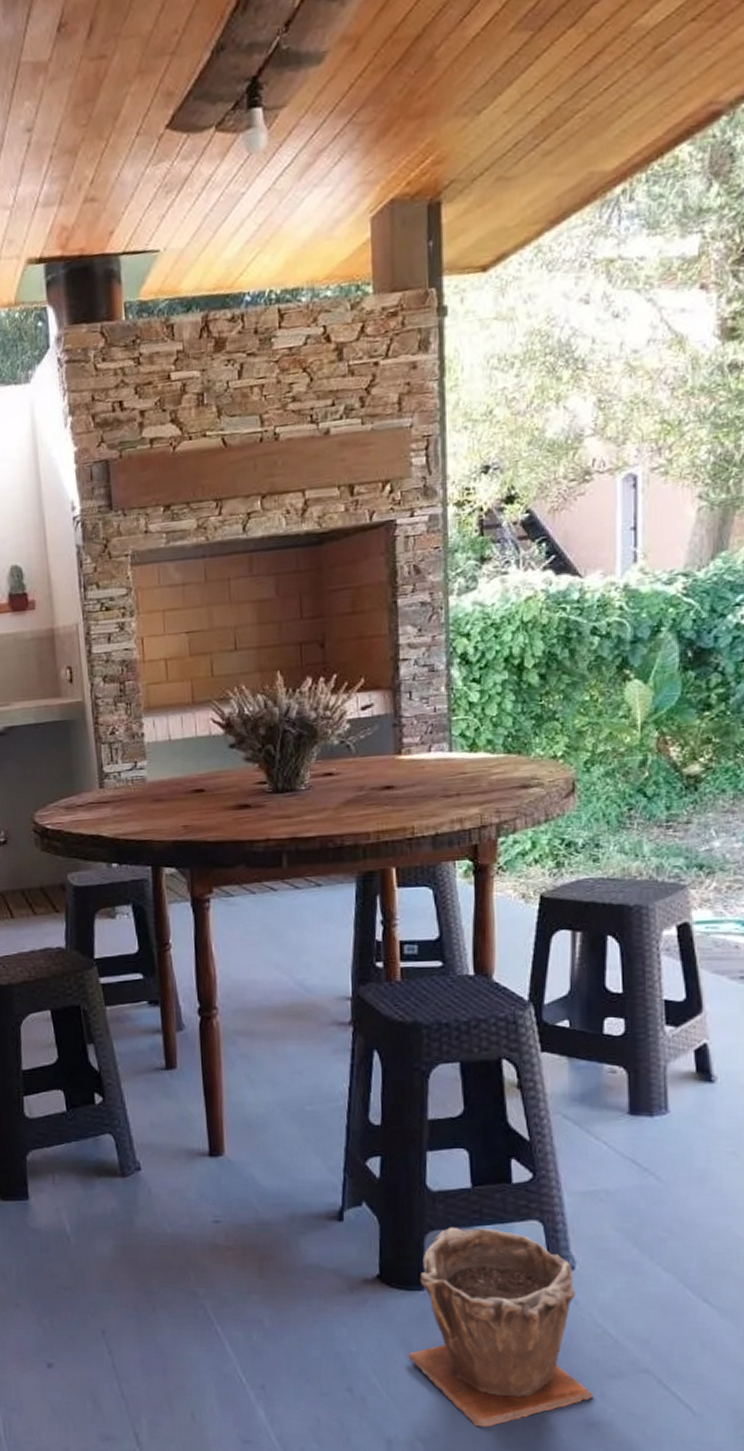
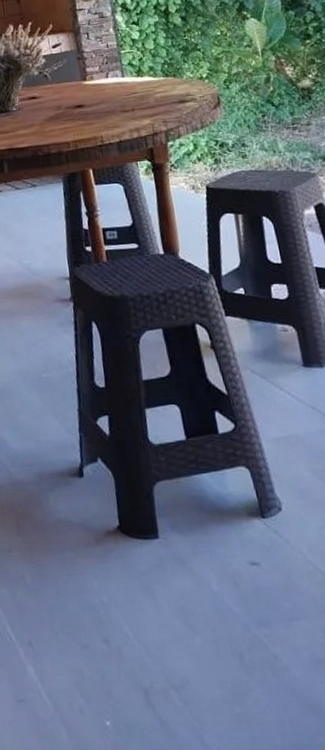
plant pot: present [406,1227,593,1427] -> none [151,476,316,671]

